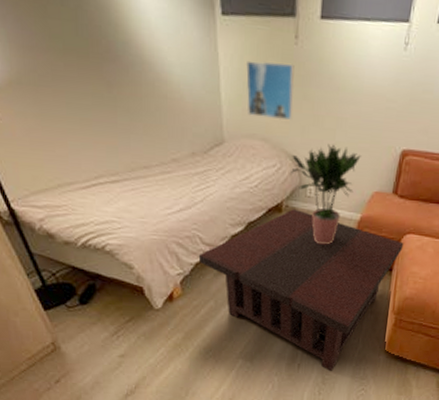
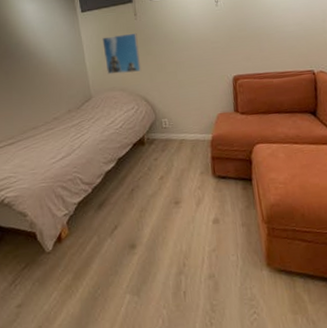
coffee table: present [198,209,404,372] -> none [80,140,257,297]
potted plant: present [291,143,361,245] -> none [146,82,201,167]

